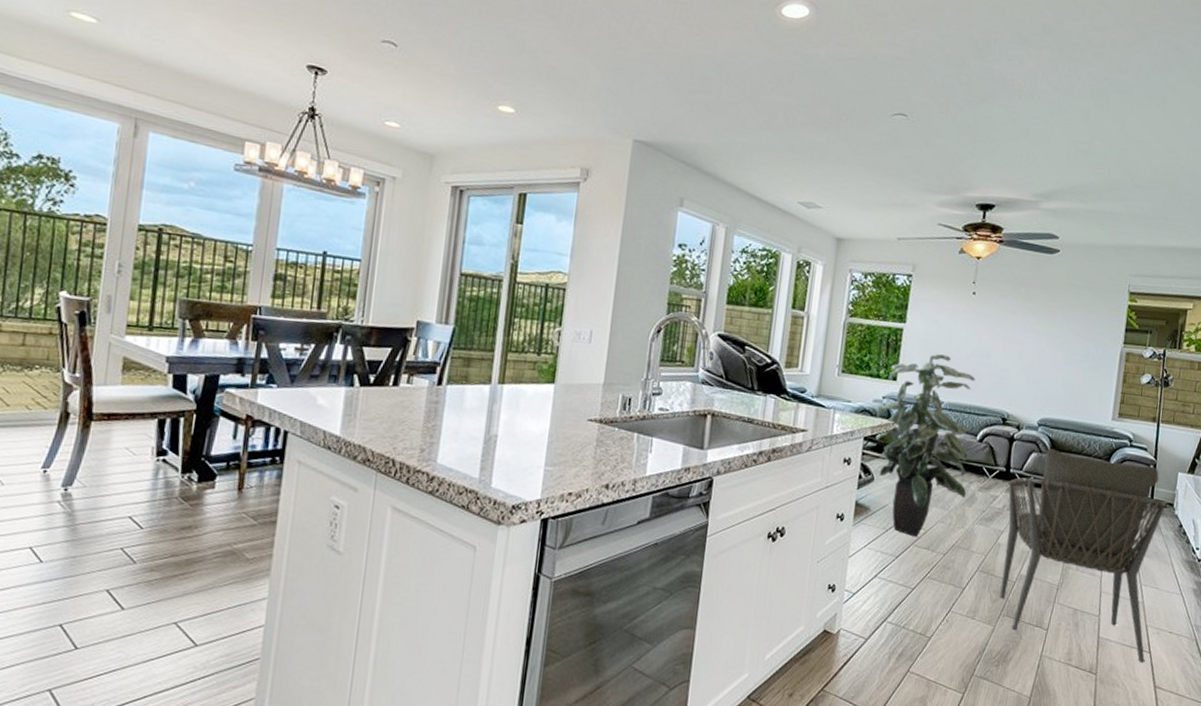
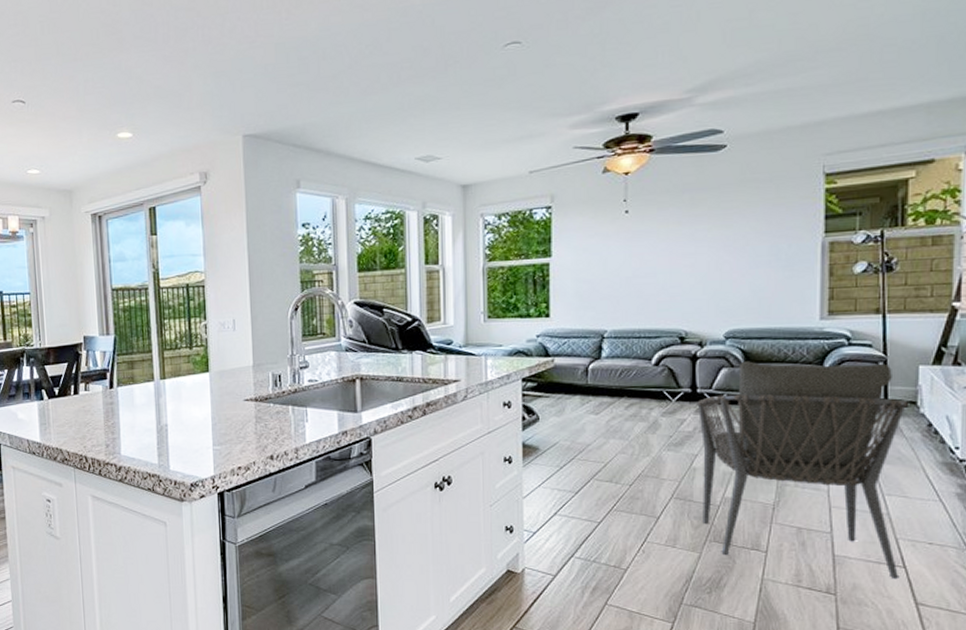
indoor plant: present [875,354,976,538] -> none [534,282,647,472]

